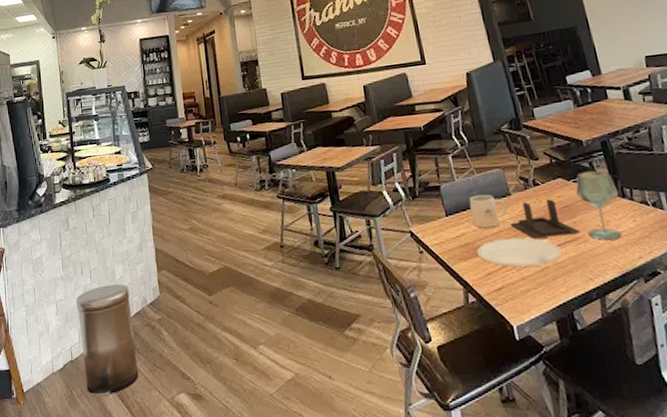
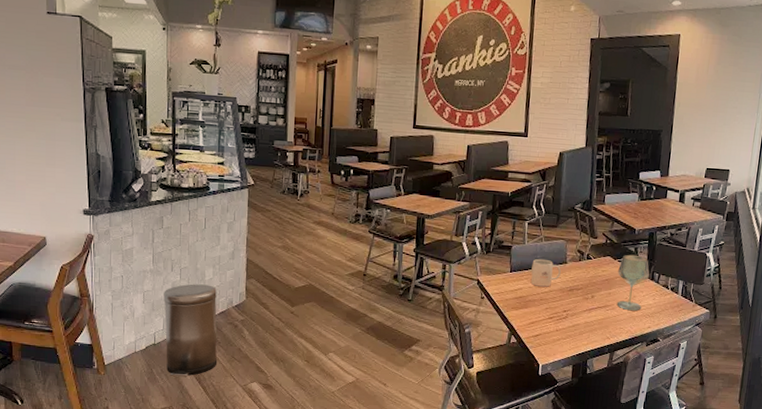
plate: present [476,237,563,267] -> none [527,297,594,322]
napkin holder: present [511,199,580,238] -> none [560,270,611,302]

